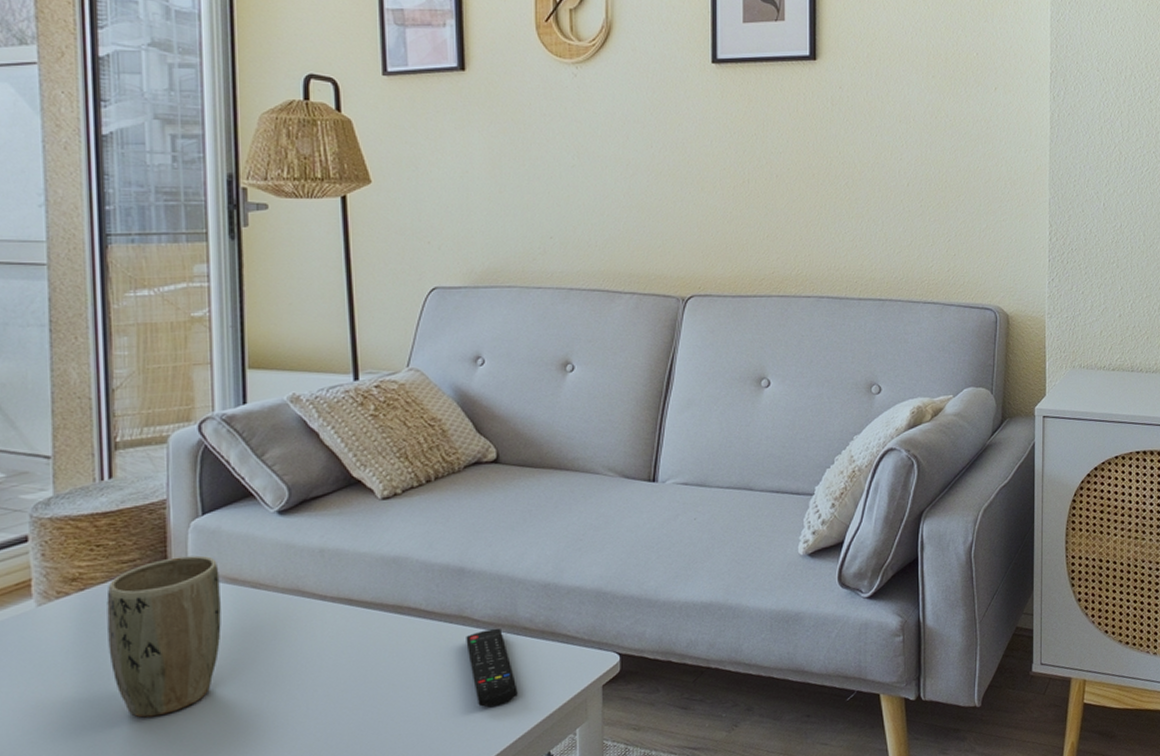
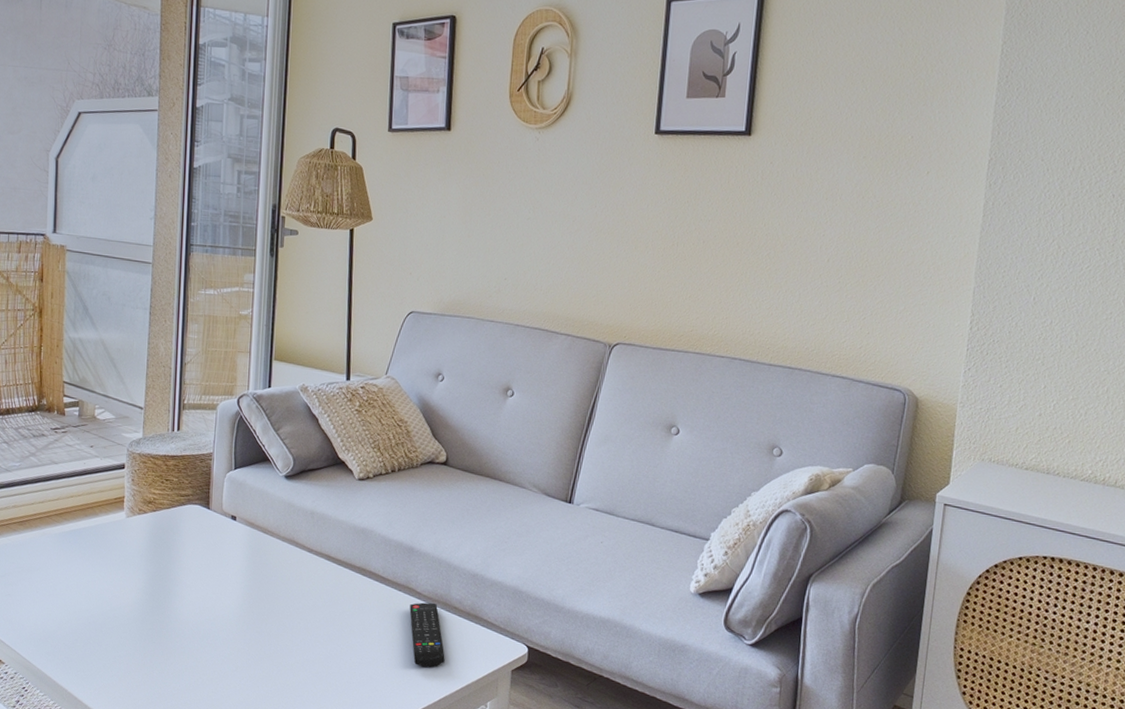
plant pot: present [106,555,221,718] -> none [167,498,242,617]

